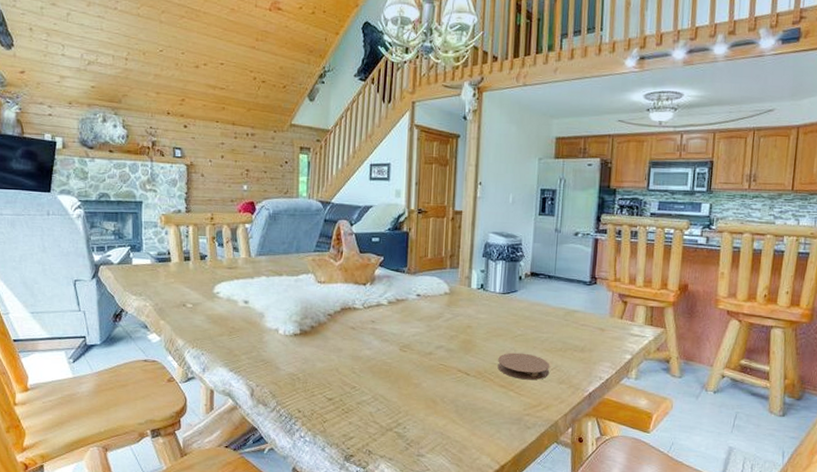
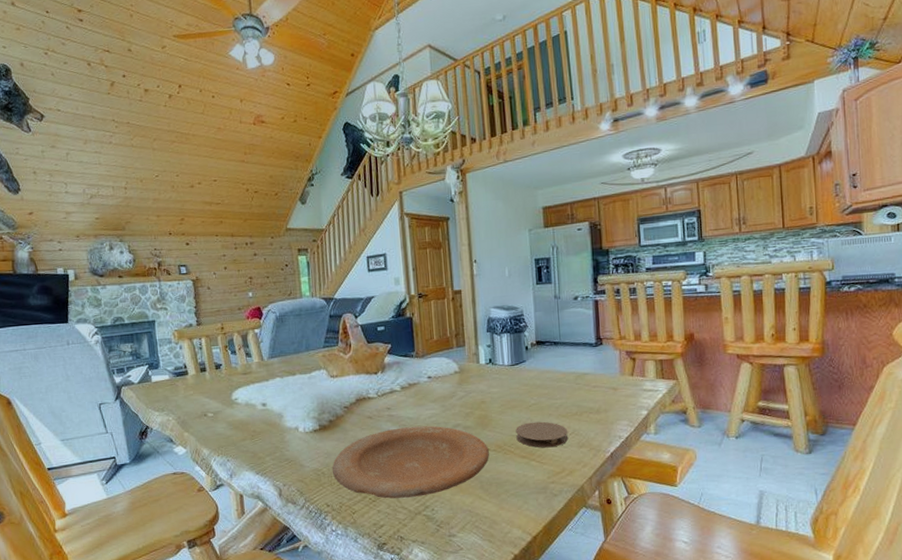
plate: none [307,342,469,413] -> present [332,425,489,499]

